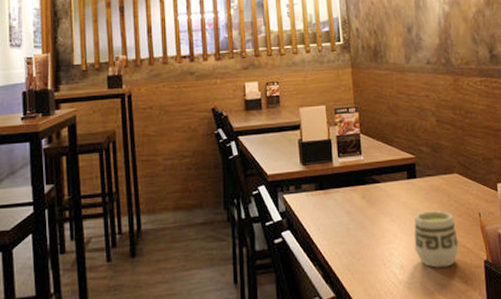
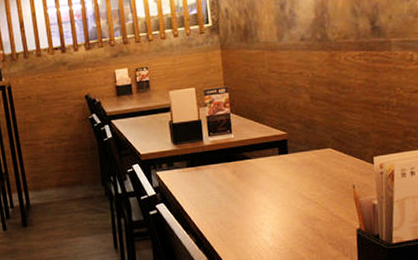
cup: present [413,211,459,268] -> none [284,184,331,236]

